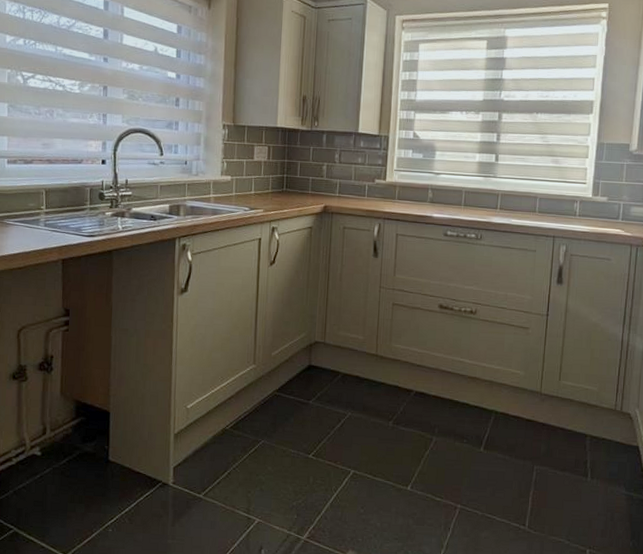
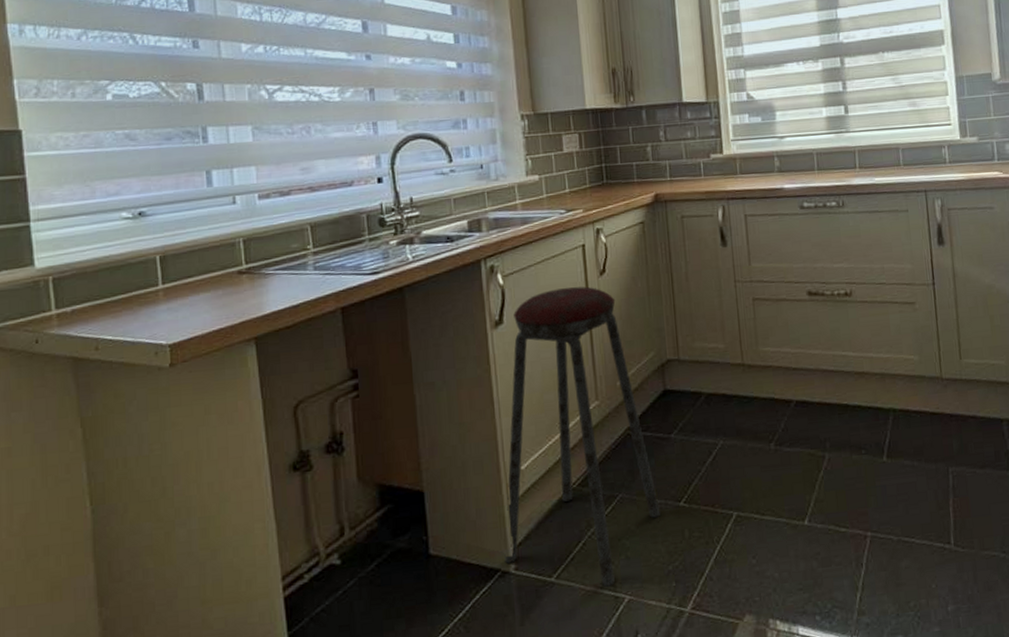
music stool: none [166,271,293,509] -> present [504,286,660,587]

